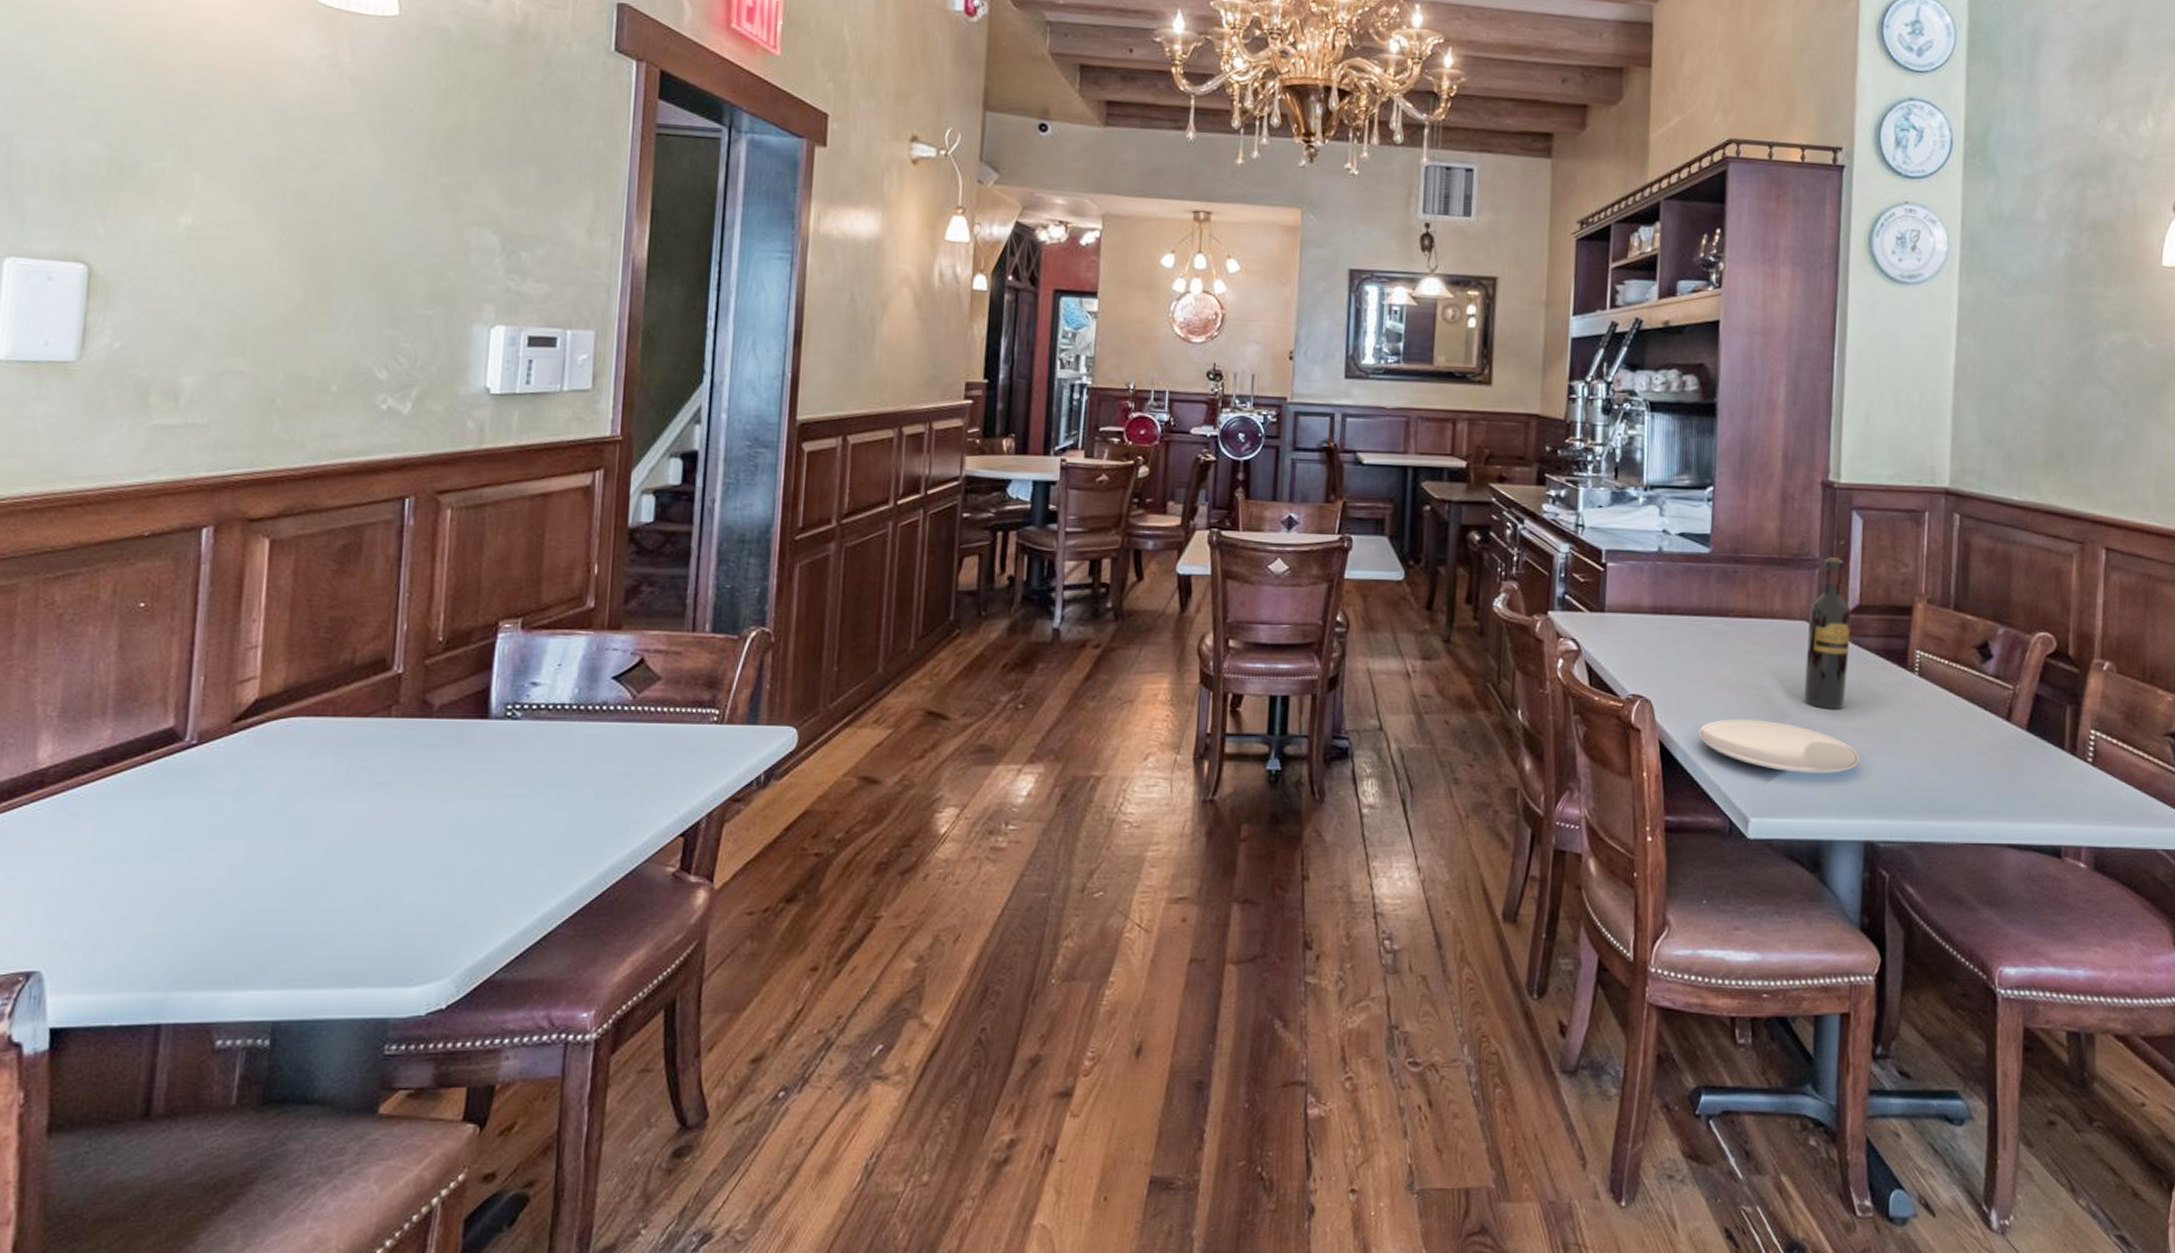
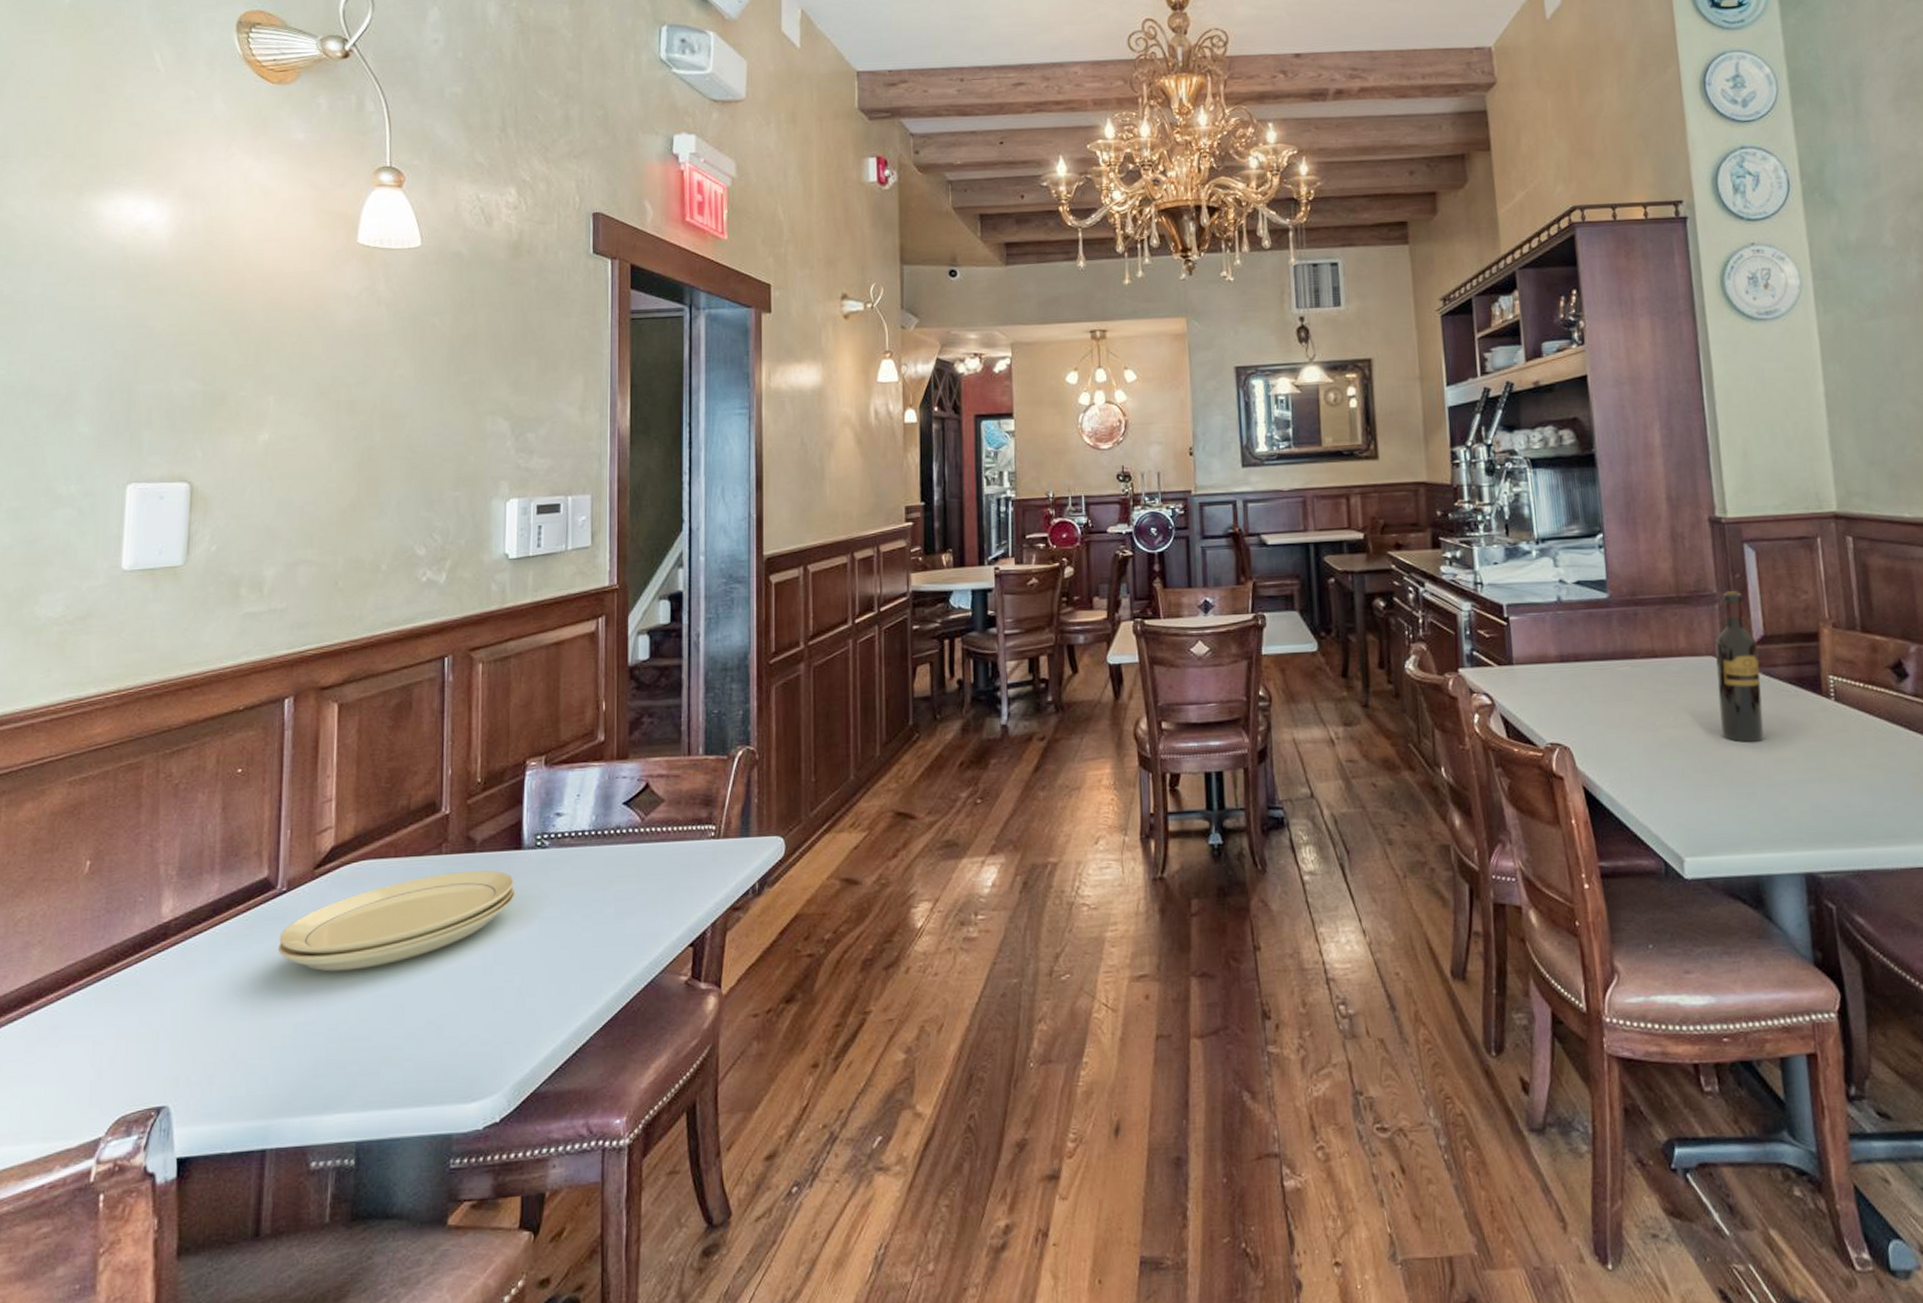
plate: none [183,738,478,837] -> present [277,870,516,972]
plate: present [1698,719,1860,773] -> none [1621,758,1788,809]

